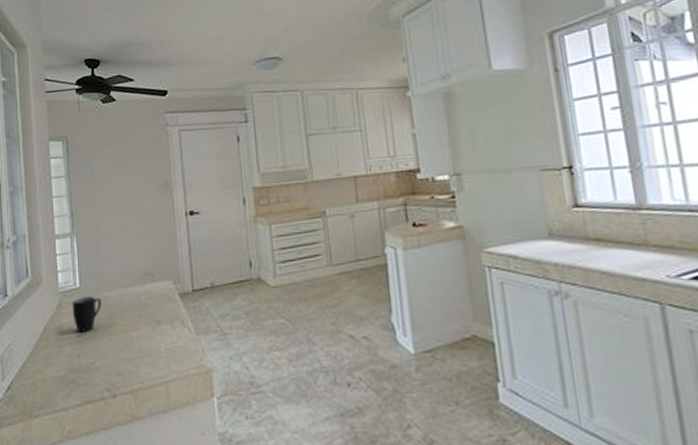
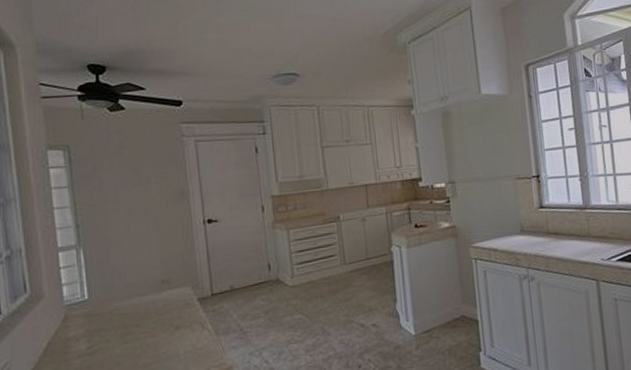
mug: present [72,296,102,332] -> none [80,307,115,344]

